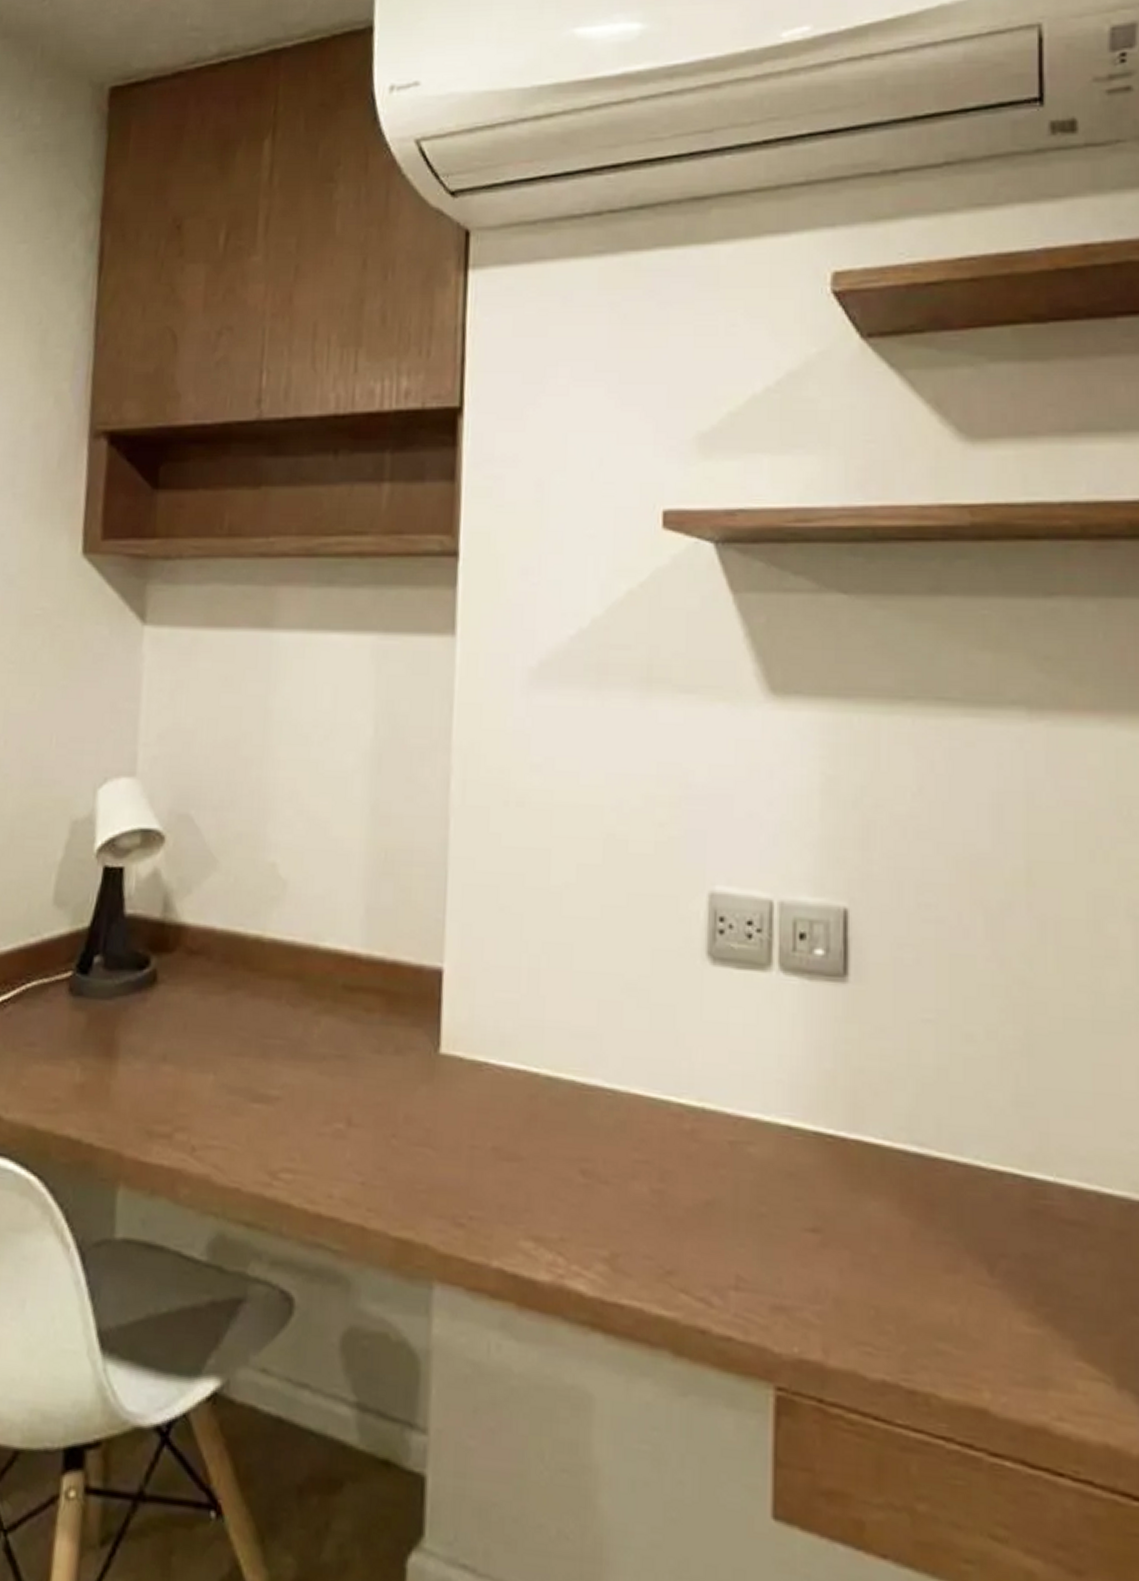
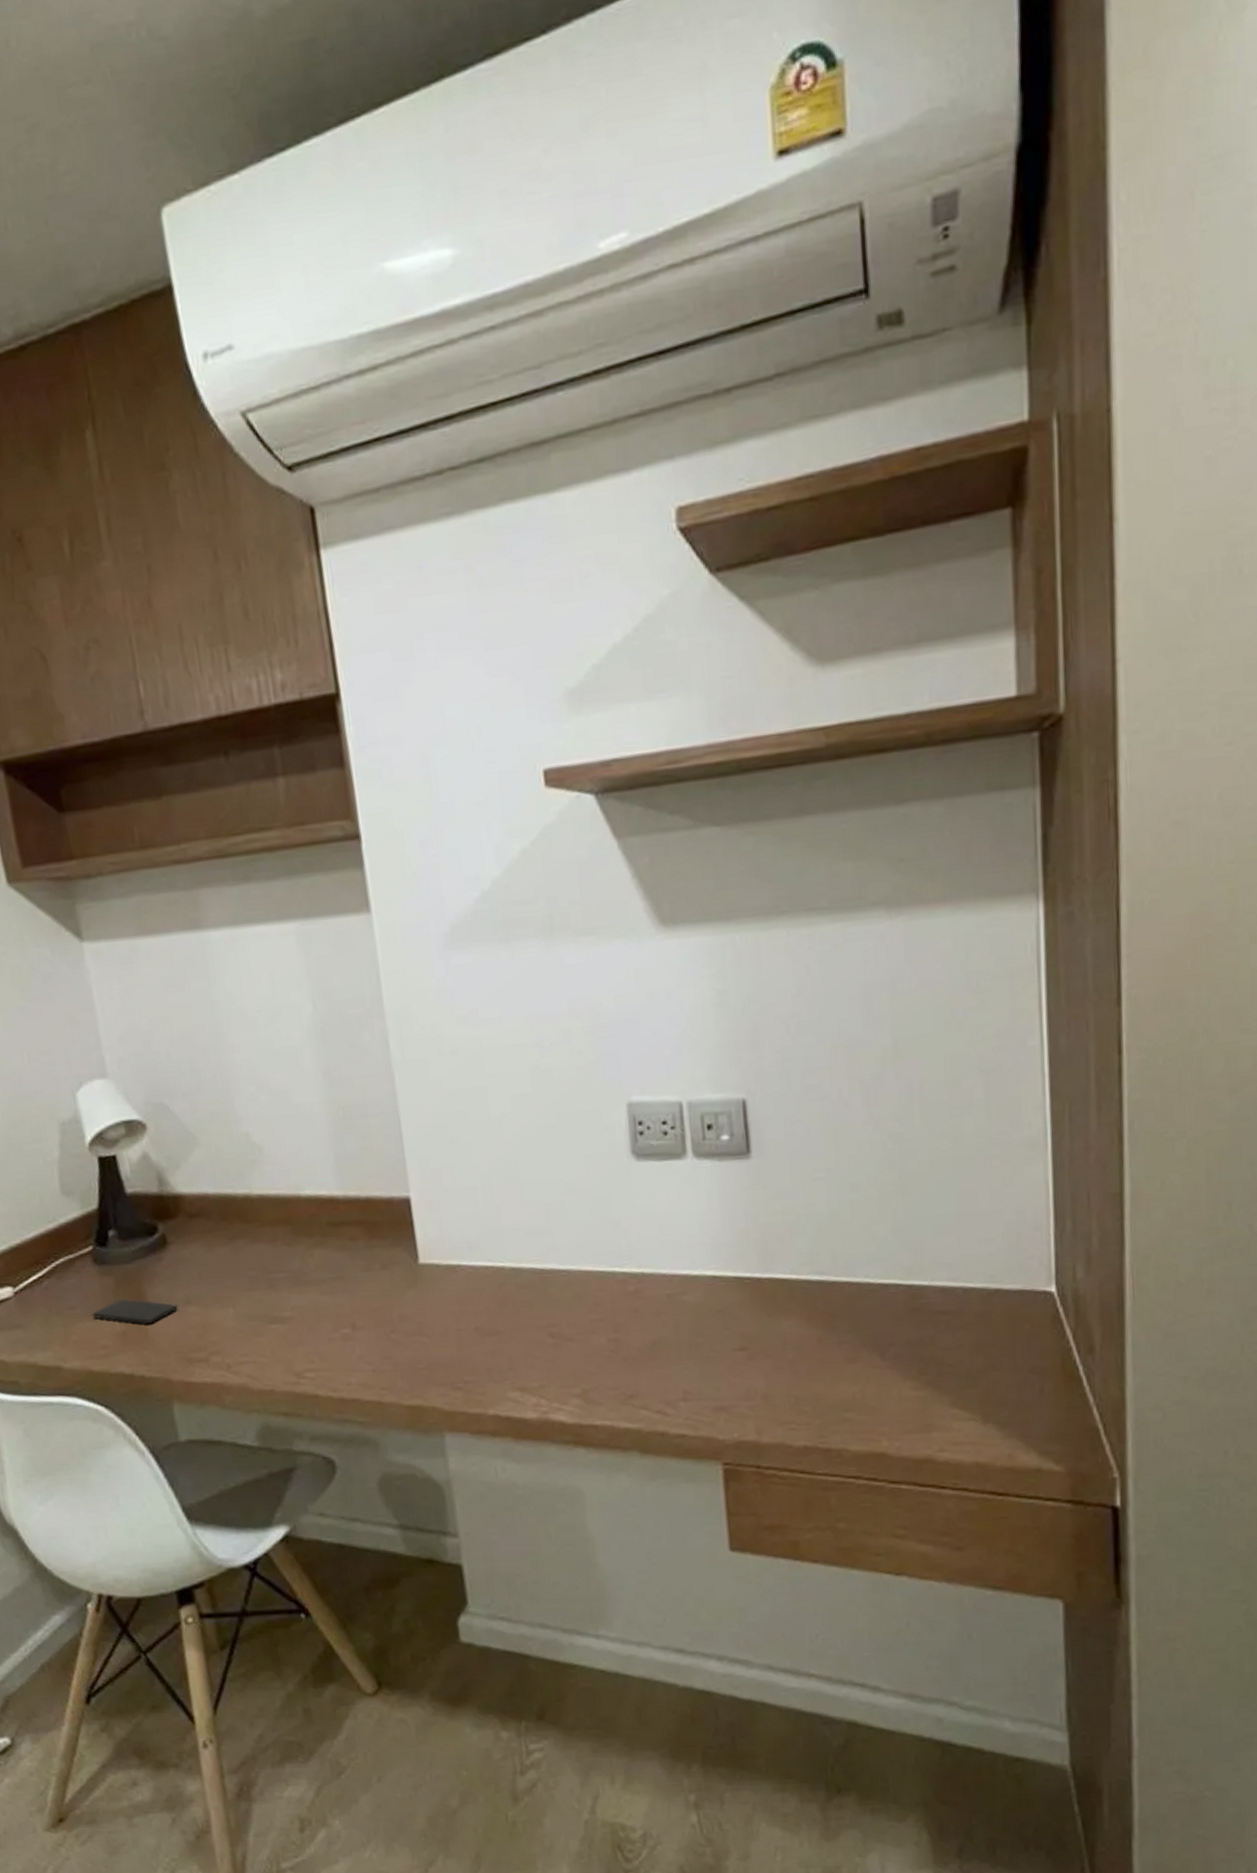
smartphone: none [51,1042,151,1079] -> present [92,1298,178,1324]

